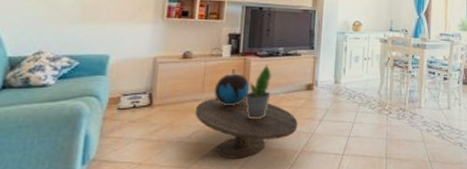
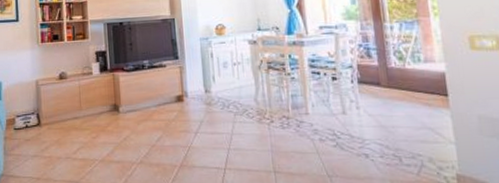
coffee table: present [195,98,298,159] -> none [76,114,174,174]
decorative globe: present [214,69,250,106] -> none [90,86,122,122]
potted plant: present [245,64,272,120] -> none [119,78,143,135]

